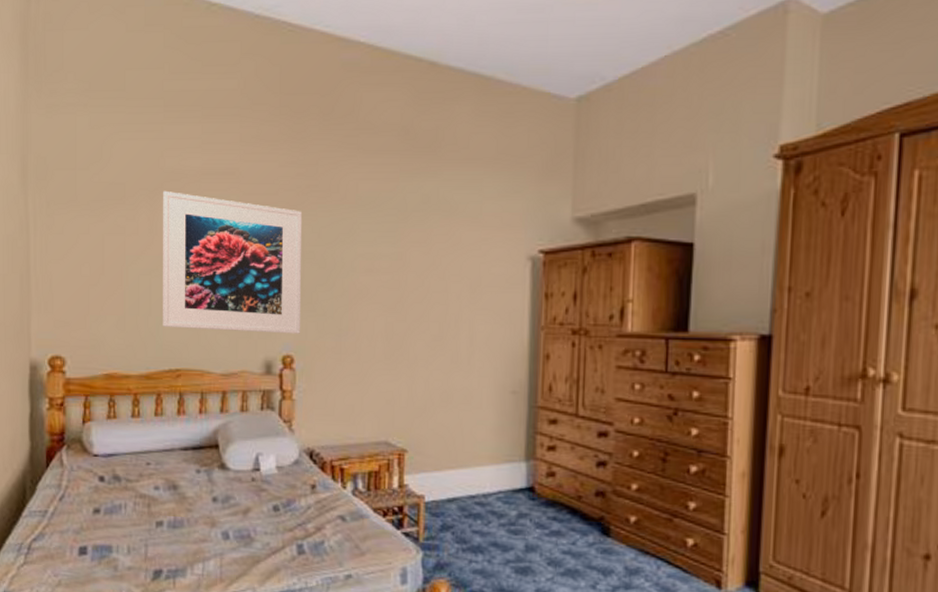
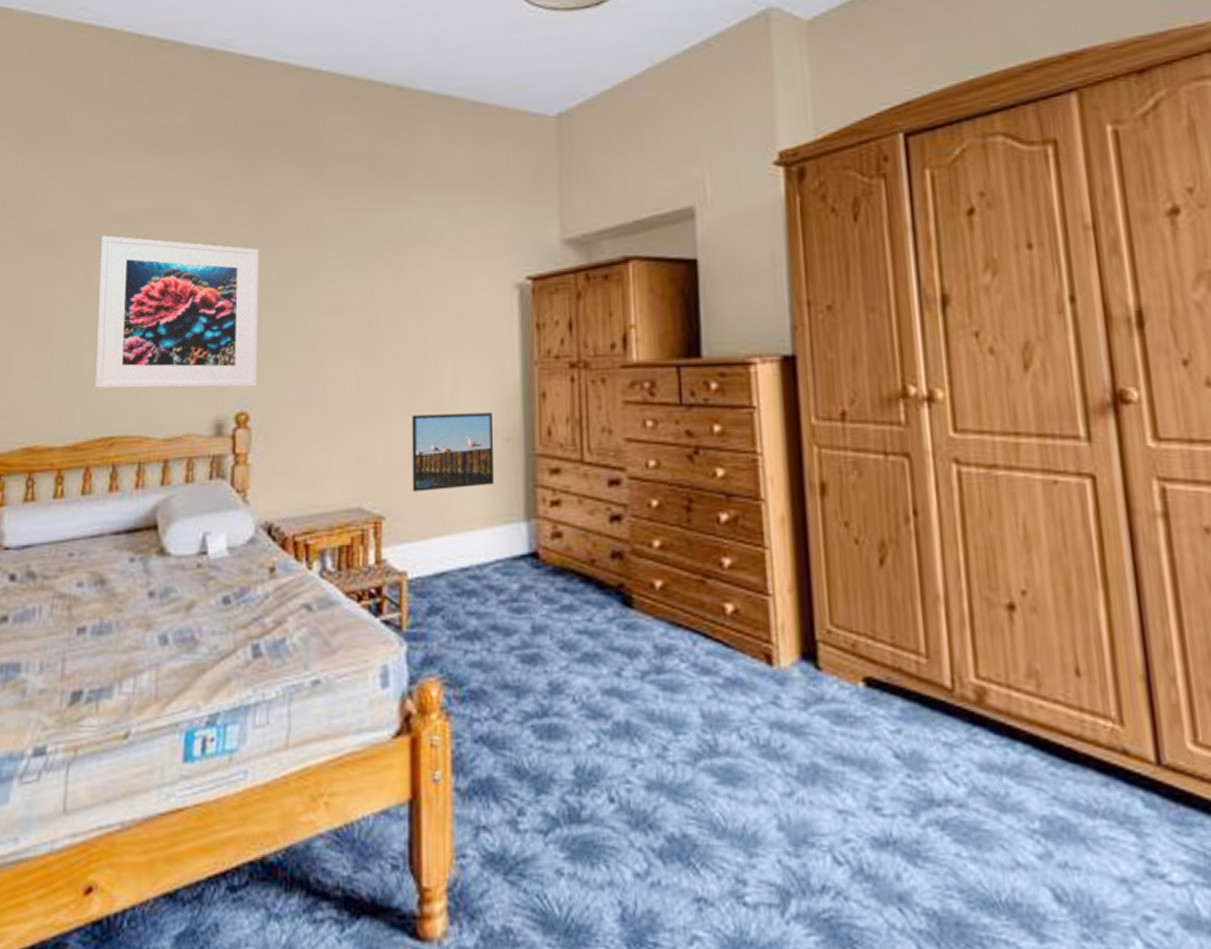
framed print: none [431,367,503,432] -> present [411,413,495,492]

